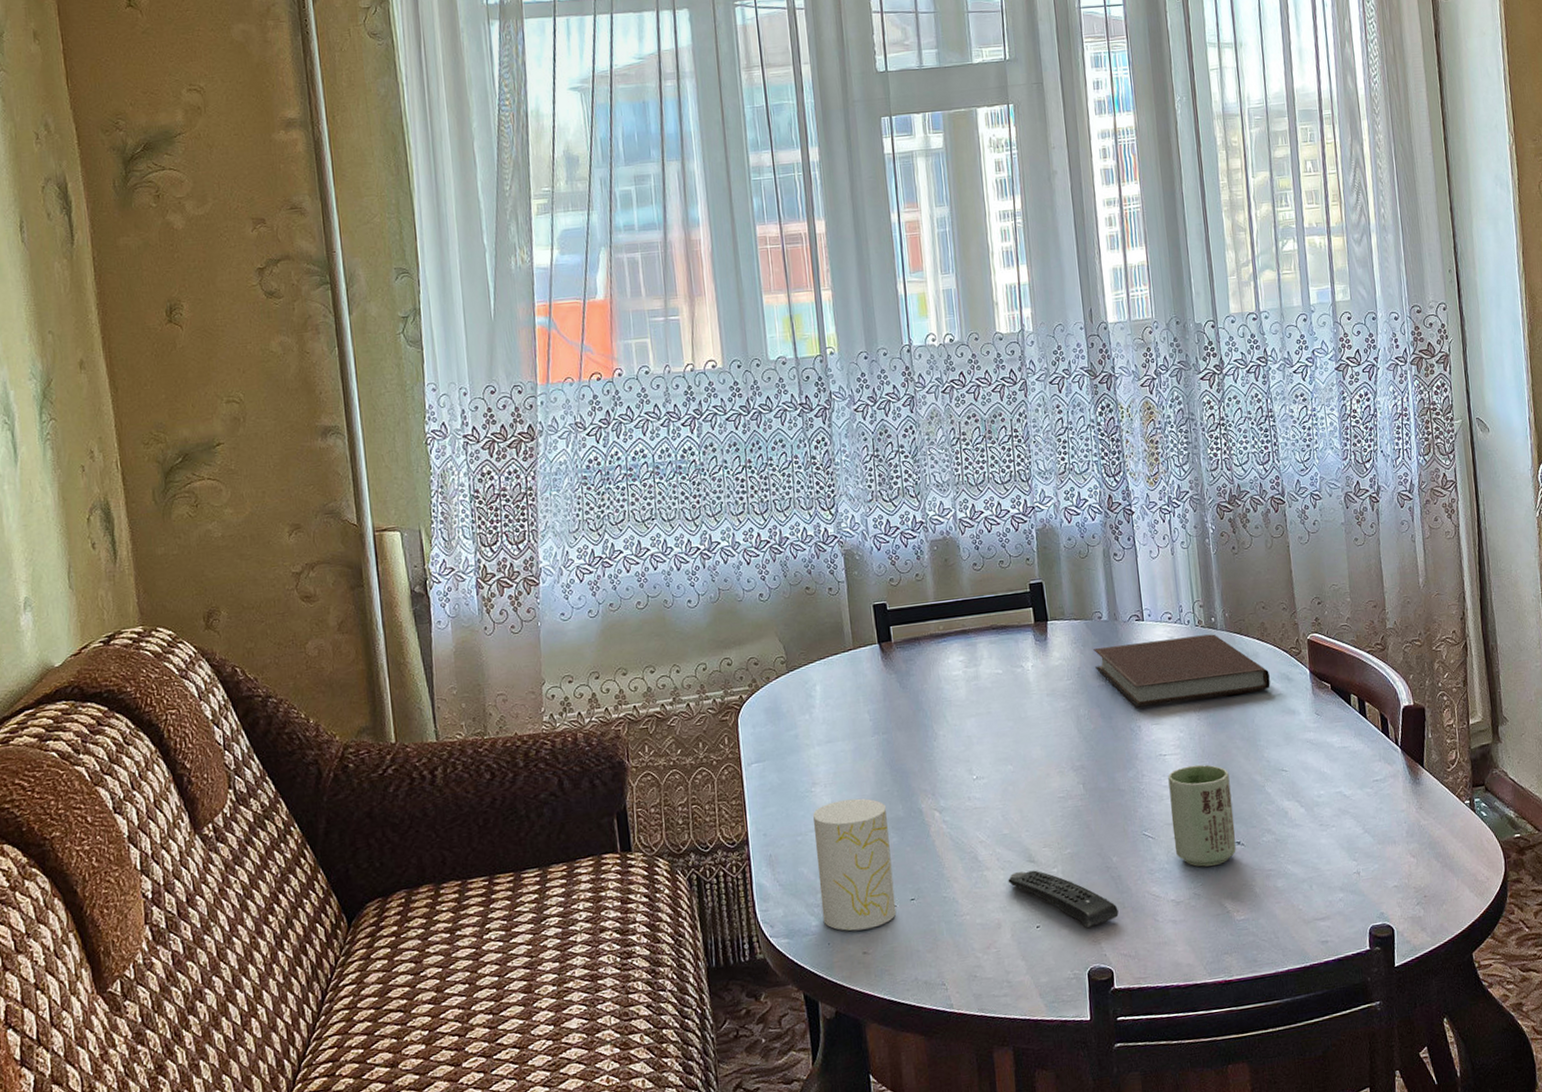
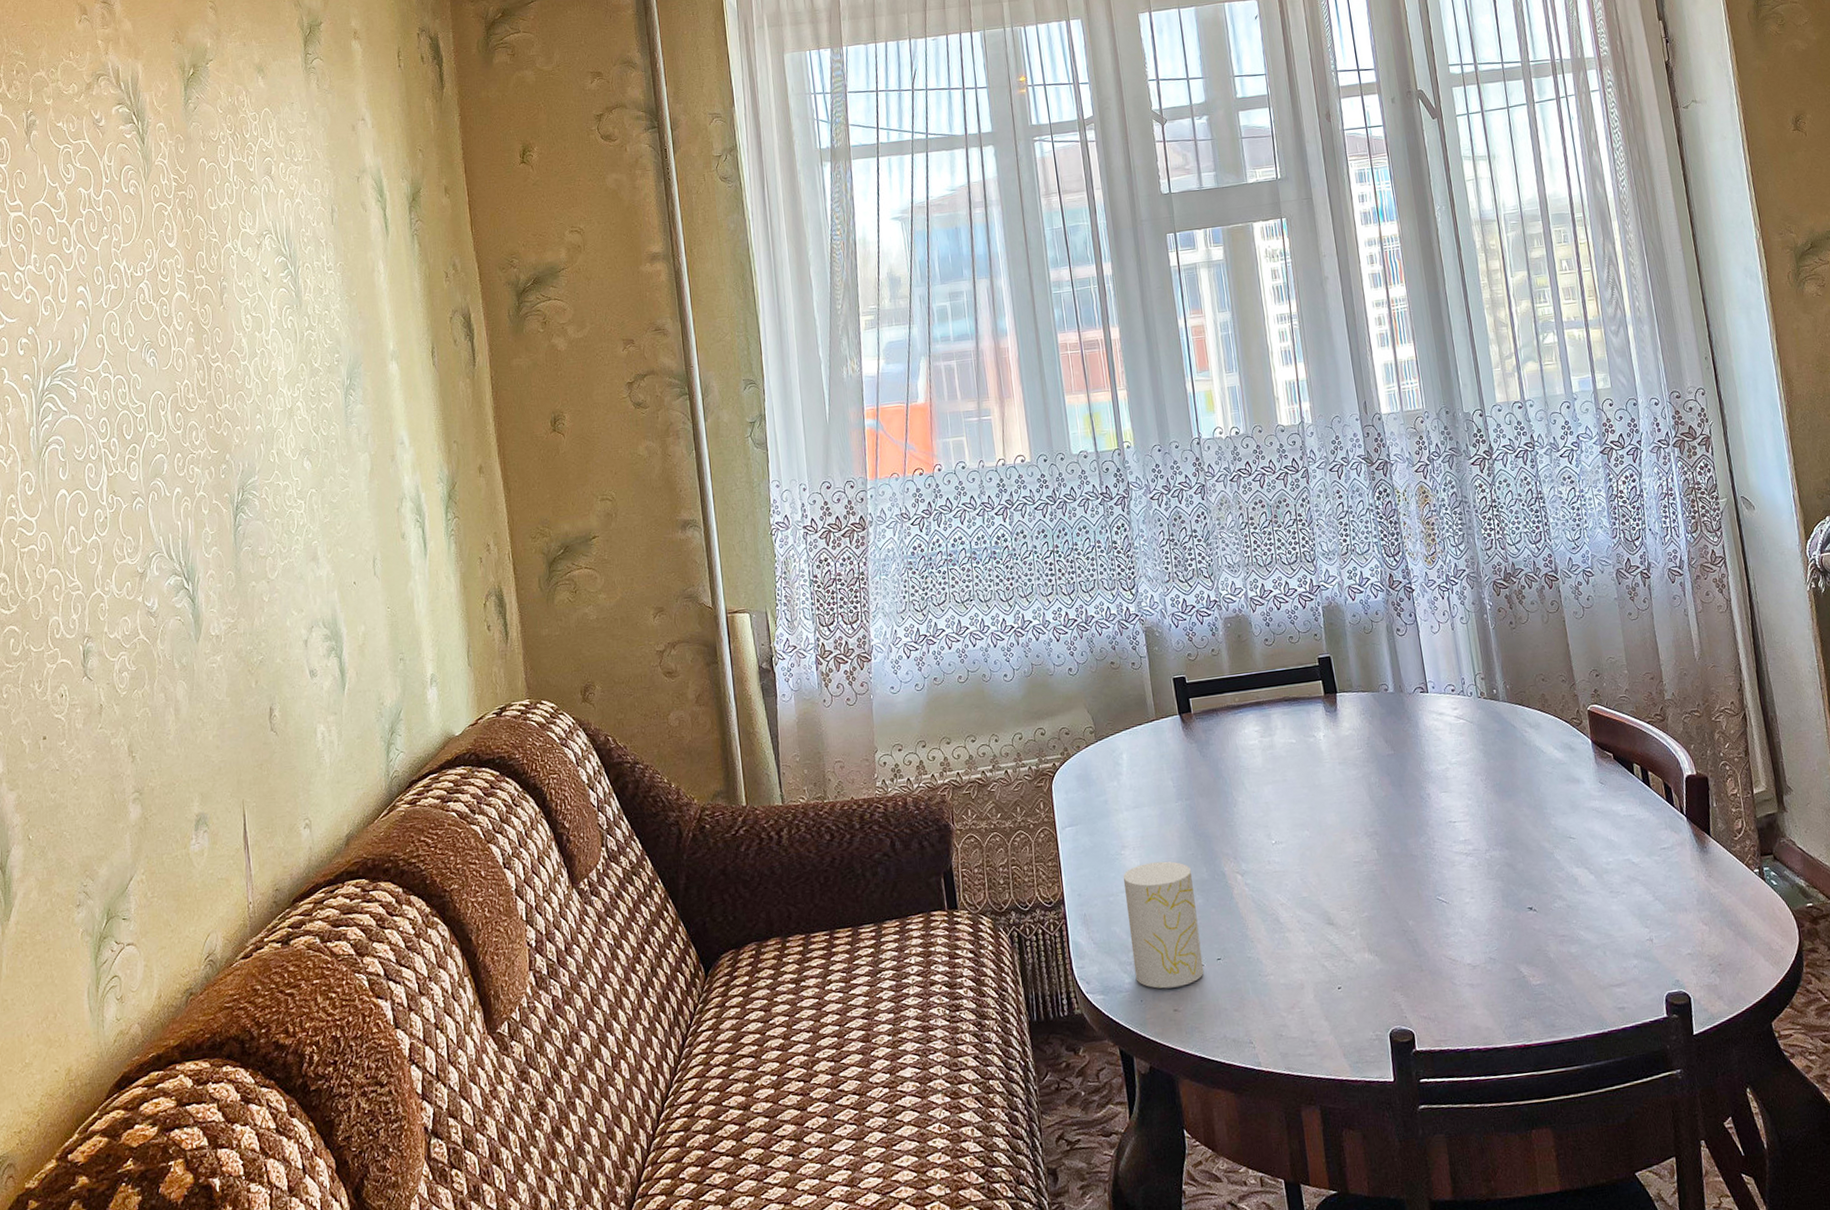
remote control: present [1008,870,1119,928] -> none [1308,932,1417,990]
notebook: present [1093,634,1271,707] -> none [1381,705,1554,776]
cup: present [1168,764,1236,867] -> none [1458,831,1529,932]

